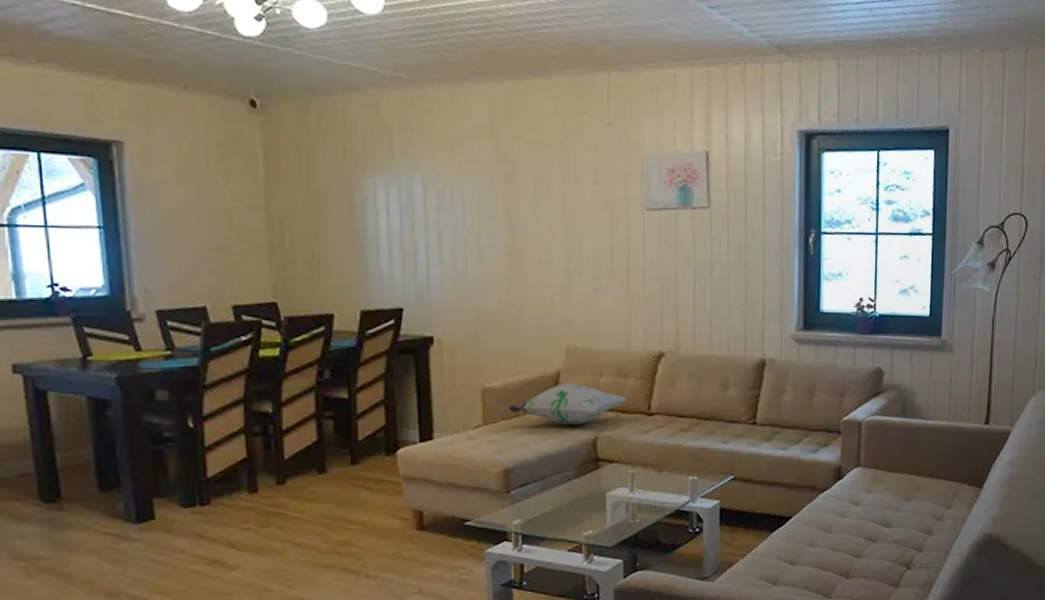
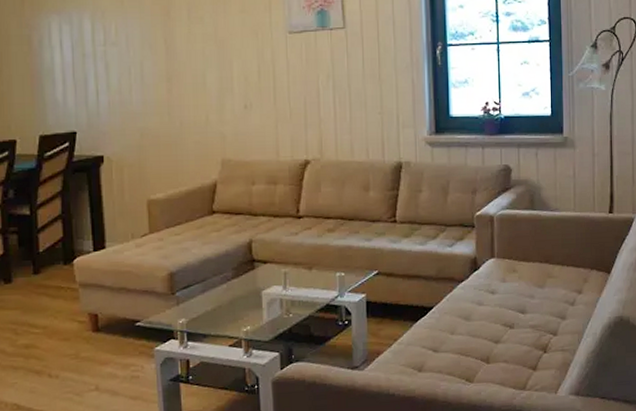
decorative pillow: present [508,383,627,425] -> none [171,192,277,230]

